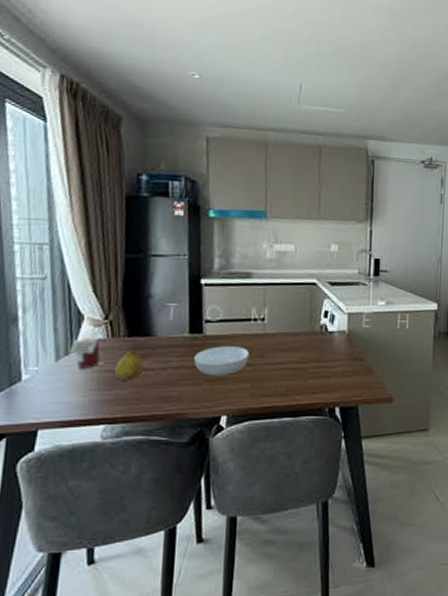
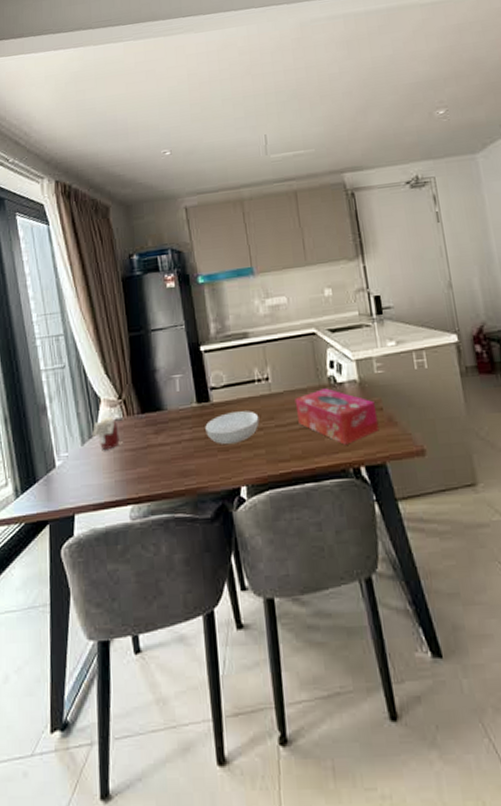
fruit: present [115,346,144,381] -> none [134,422,160,459]
tissue box: none [286,335,359,387] -> present [295,388,380,445]

